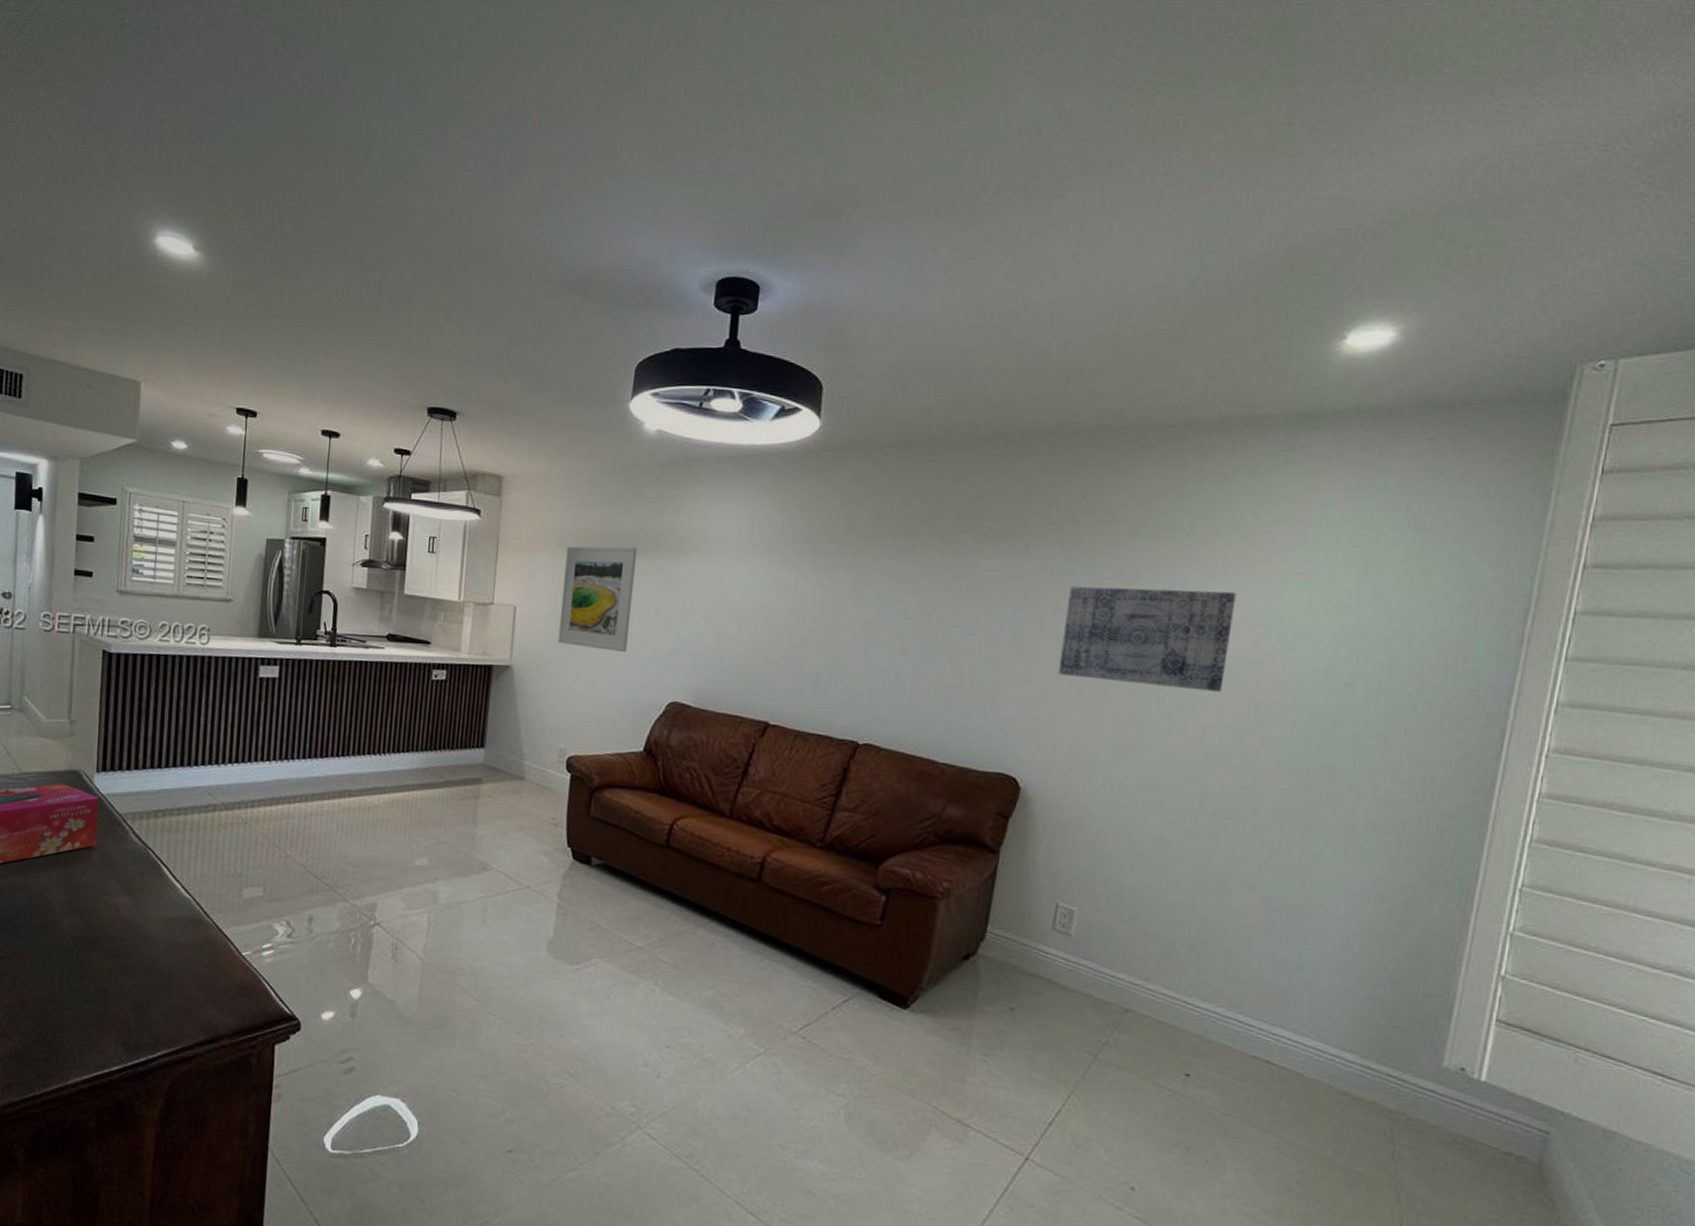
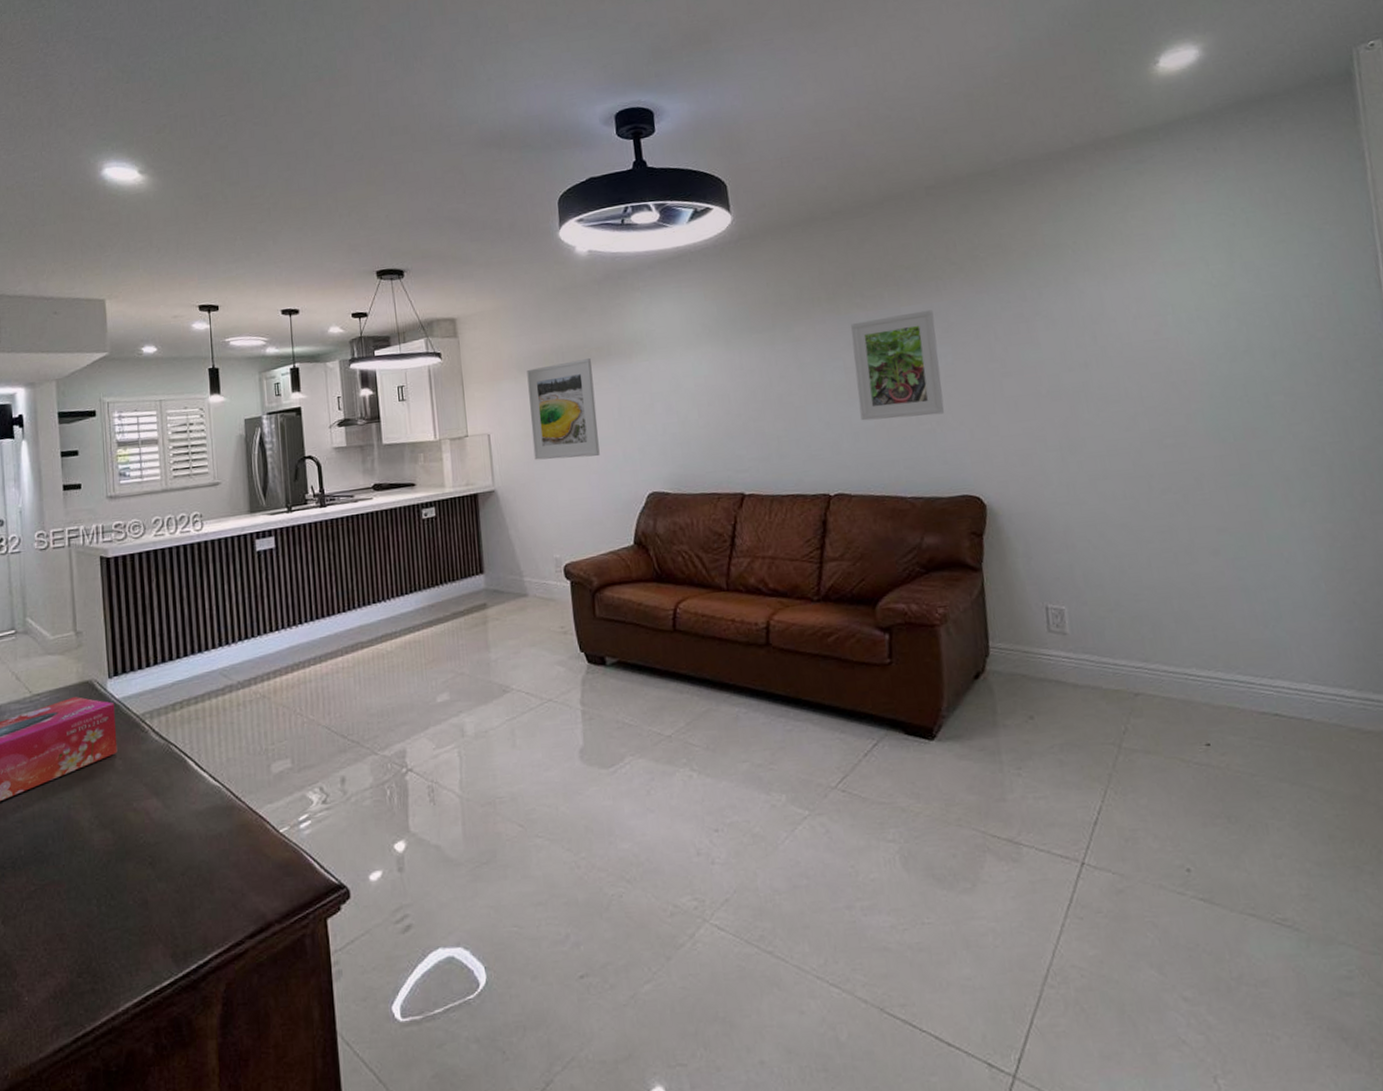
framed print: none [910,566,1016,684] -> present [851,309,945,421]
wall art: present [1058,586,1236,692] -> none [983,291,1140,395]

